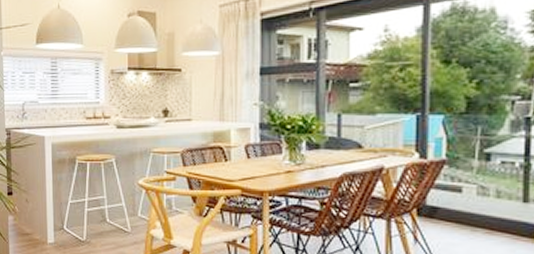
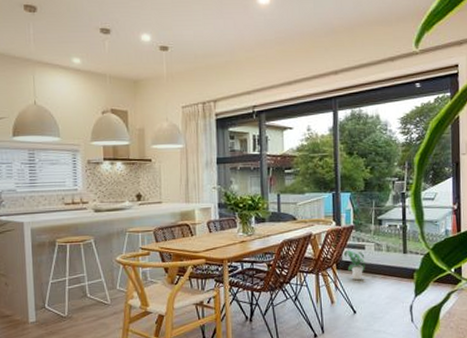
potted plant: none [430,192,461,232] -> present [344,250,365,280]

